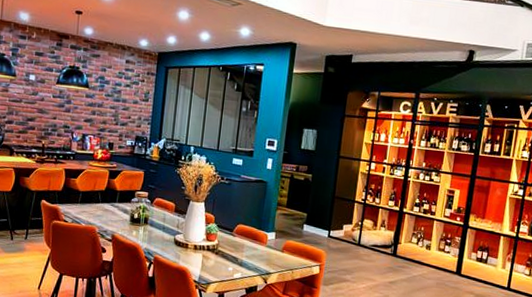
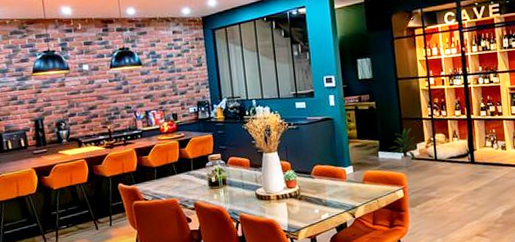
indoor plant: none [316,206,344,246] -> present [390,127,418,168]

